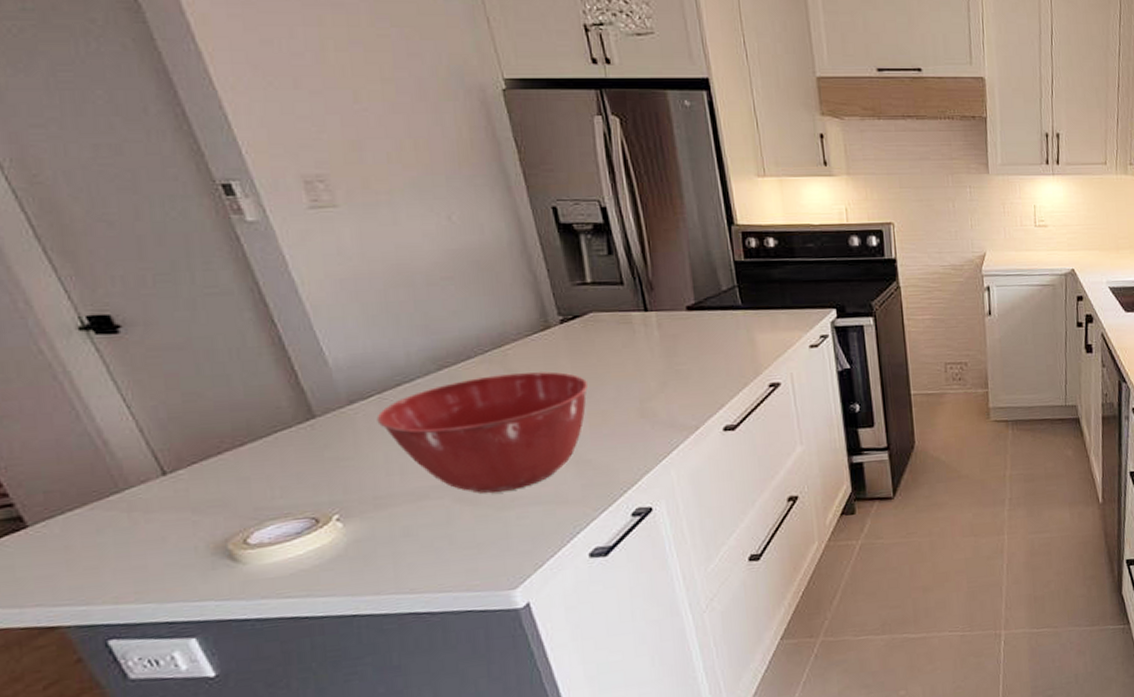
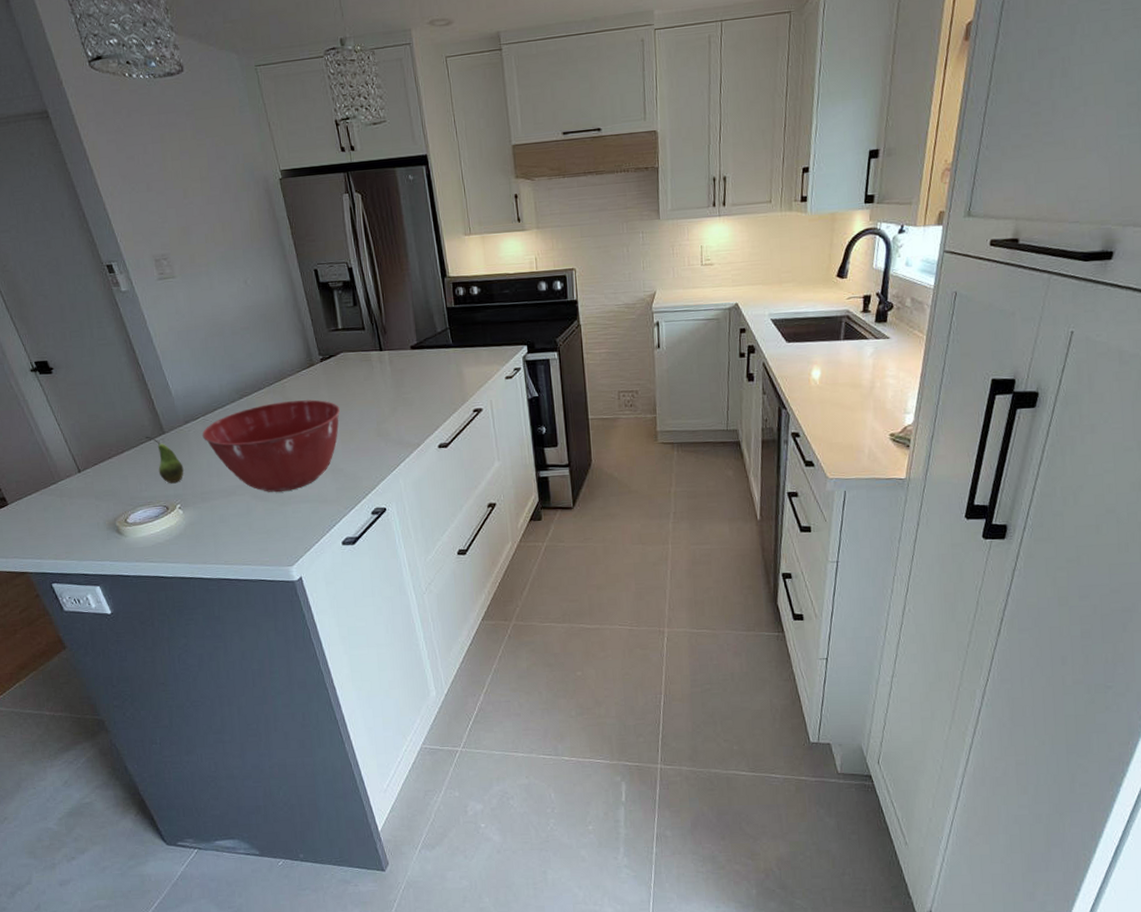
fruit: none [282,421,346,486] -> present [145,436,184,483]

